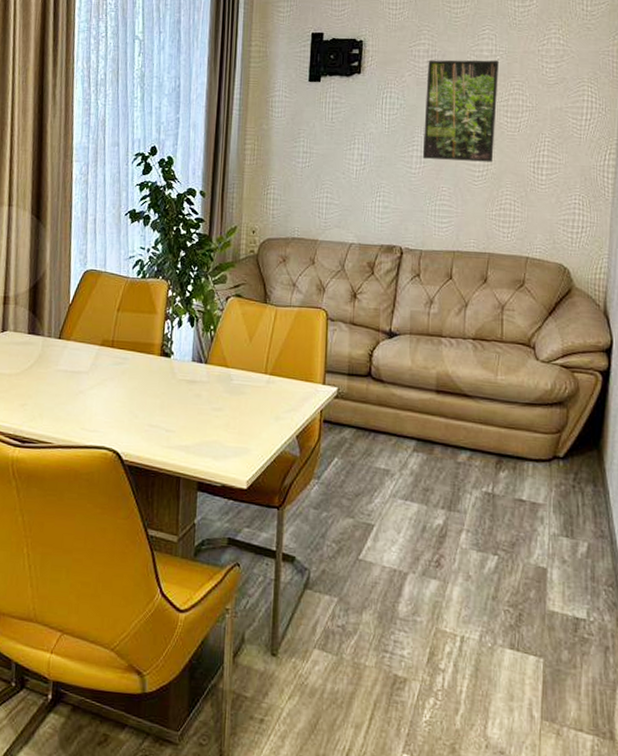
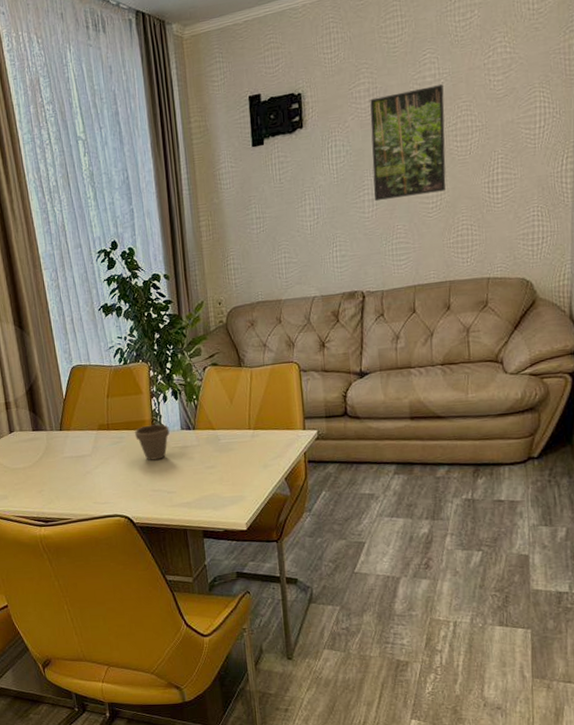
flower pot: none [141,349,179,391] -> present [135,424,170,460]

